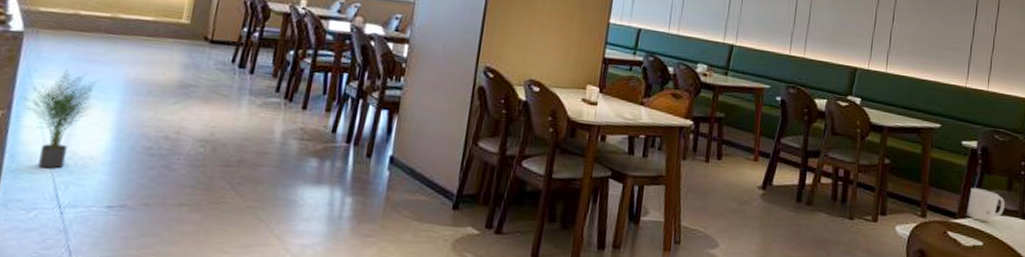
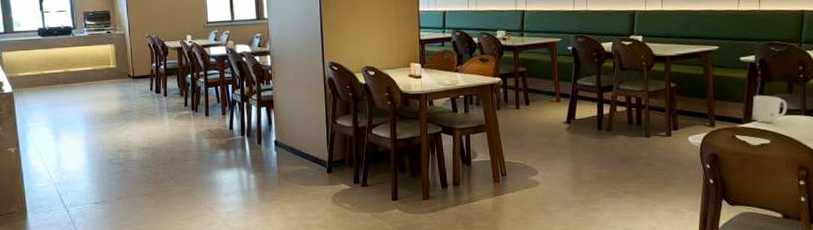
potted plant: present [22,70,99,169] -> none [23,113,69,183]

